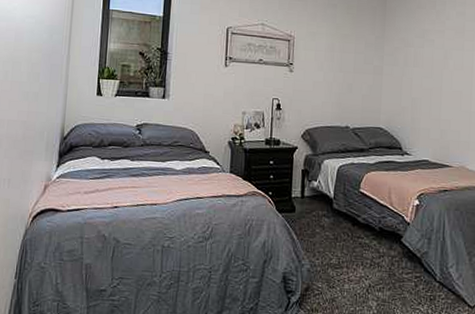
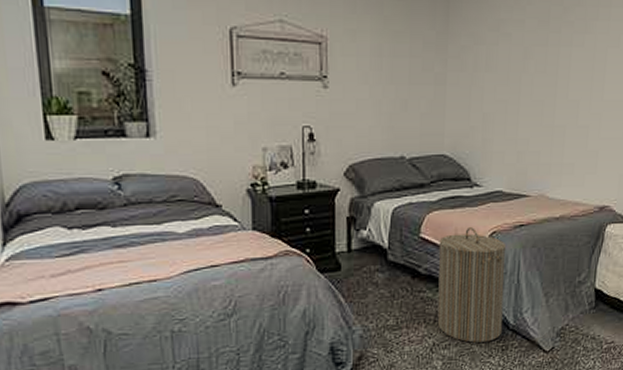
laundry hamper: none [373,188,433,290] -> present [437,227,507,343]

